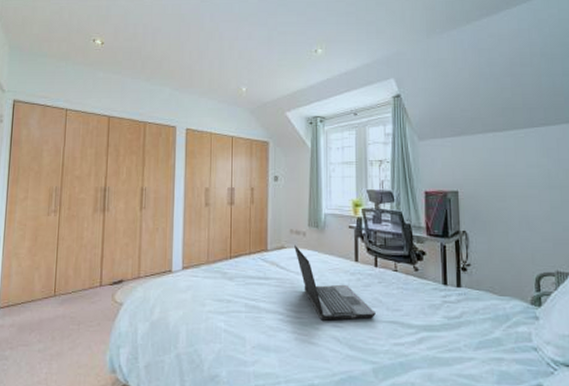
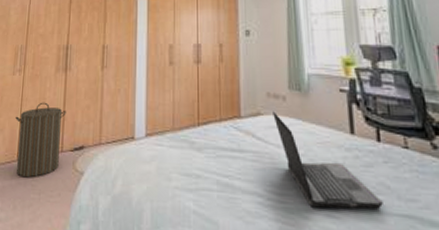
laundry hamper: none [51,241,105,311] -> present [15,102,67,178]

